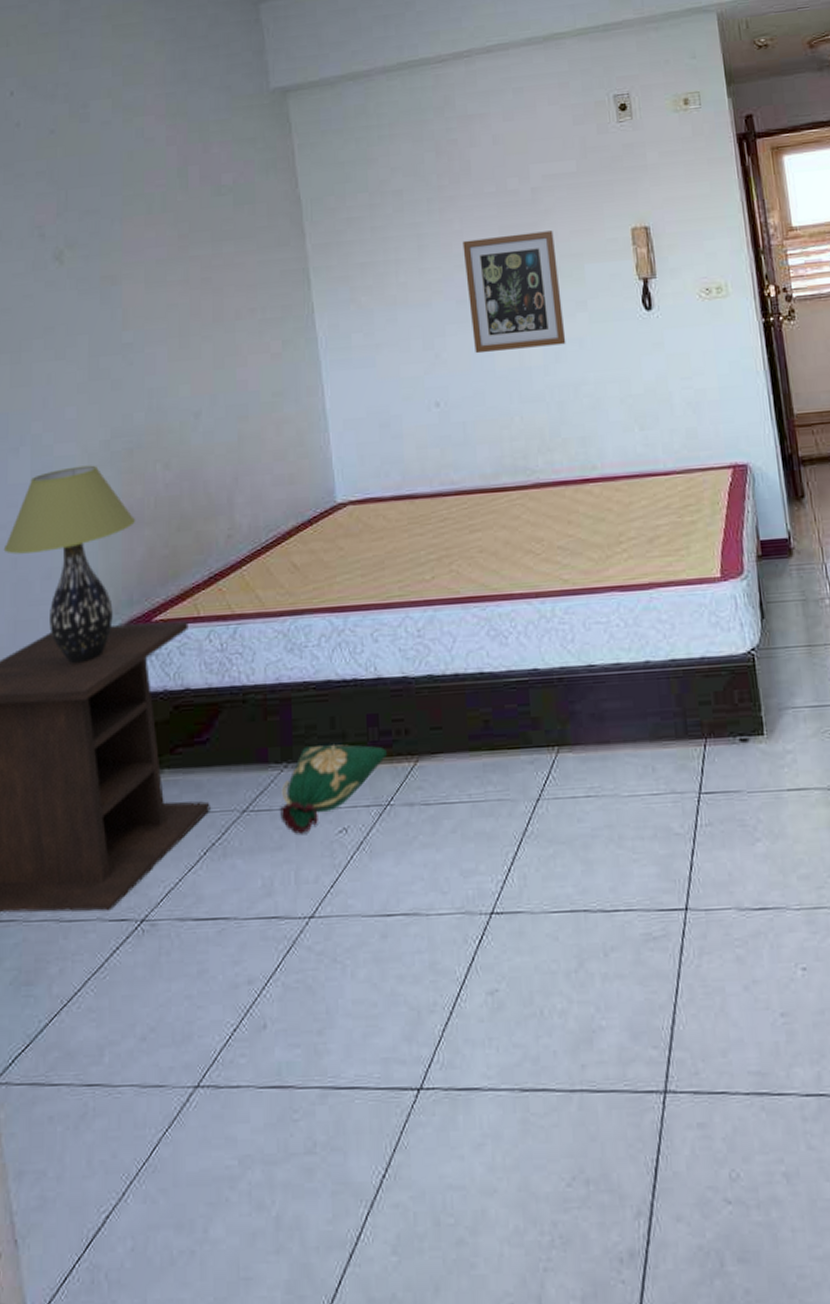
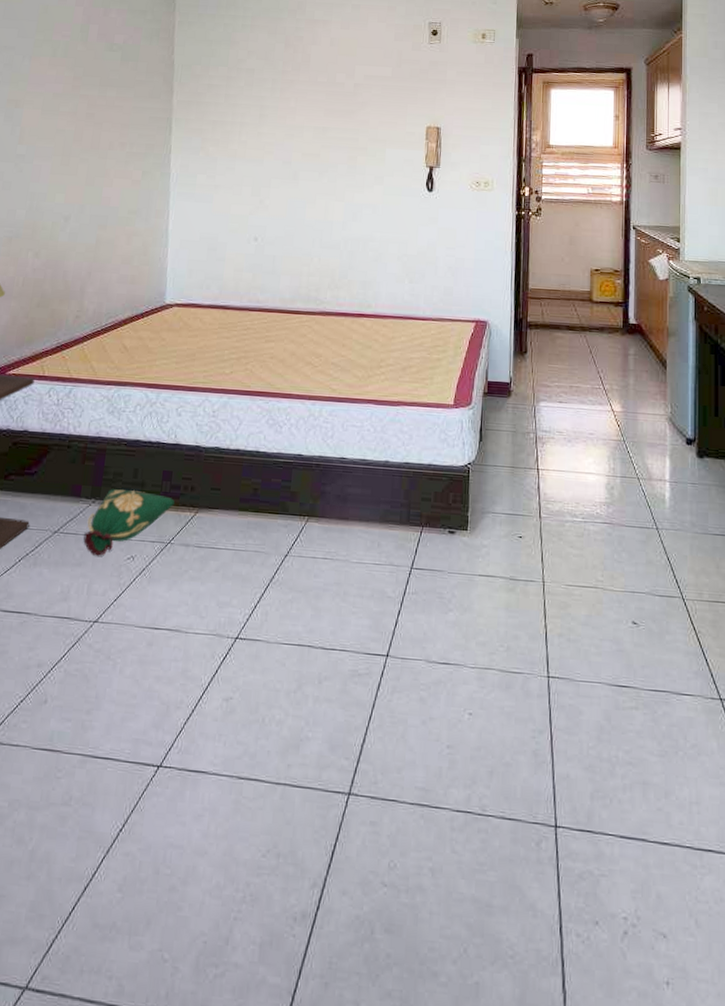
wall art: present [462,230,566,354] -> none [291,116,366,208]

